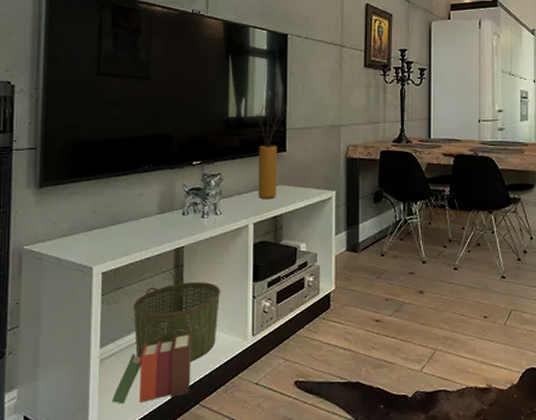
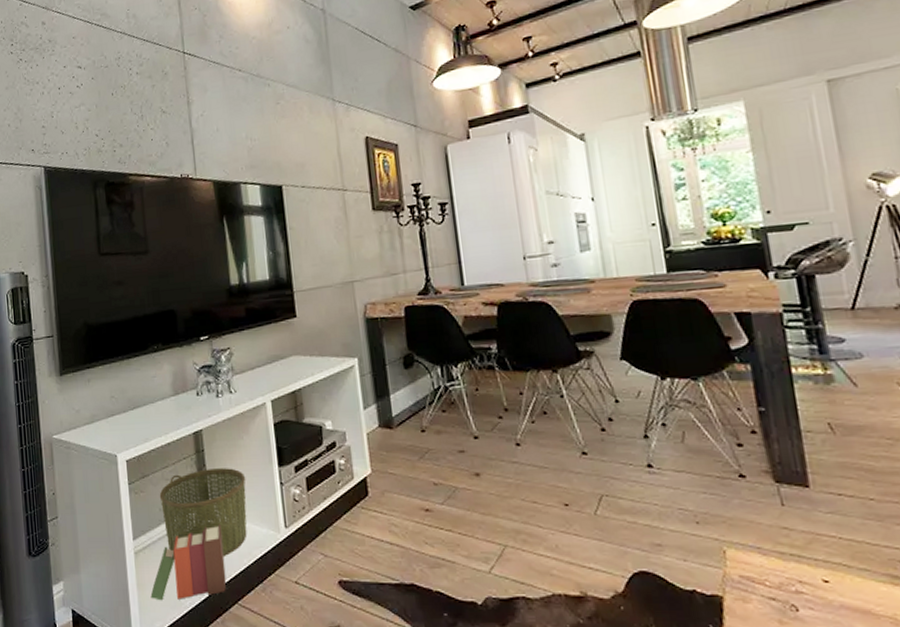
vase: present [256,100,287,200] -> none [259,260,292,373]

